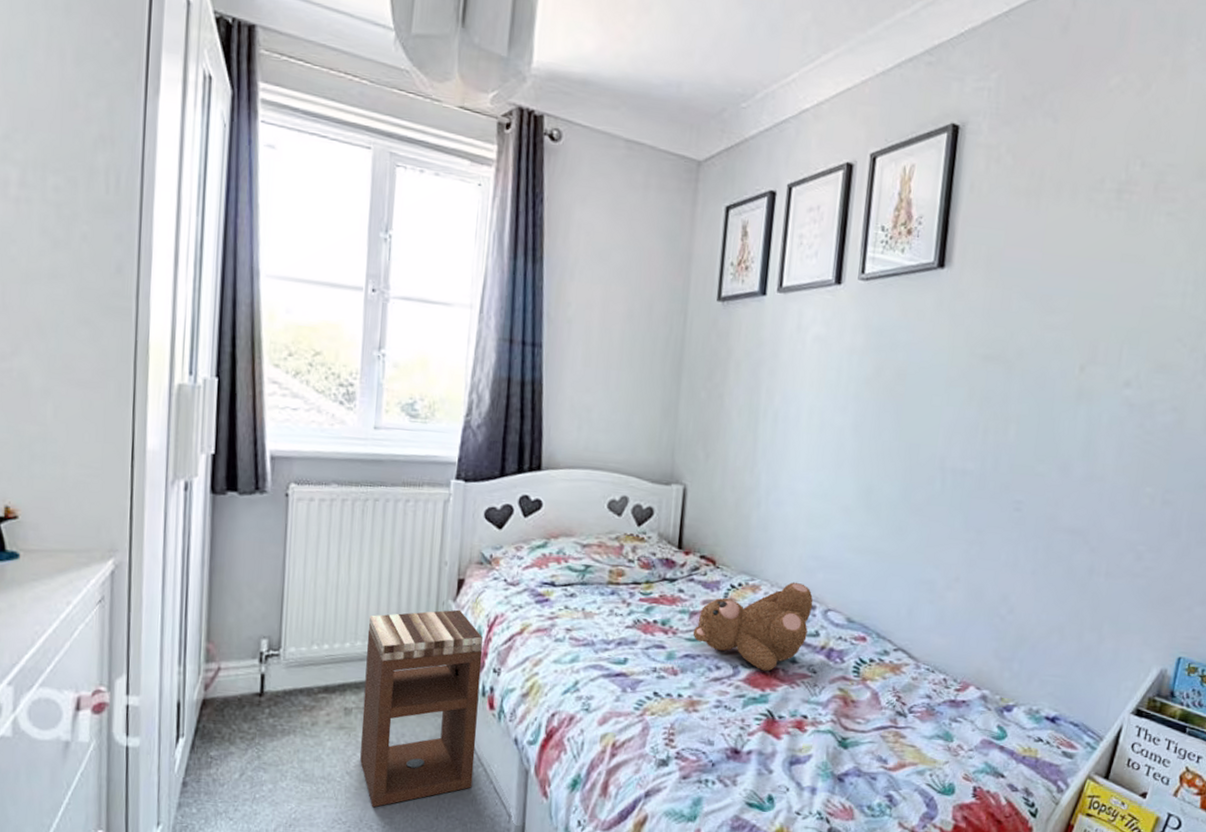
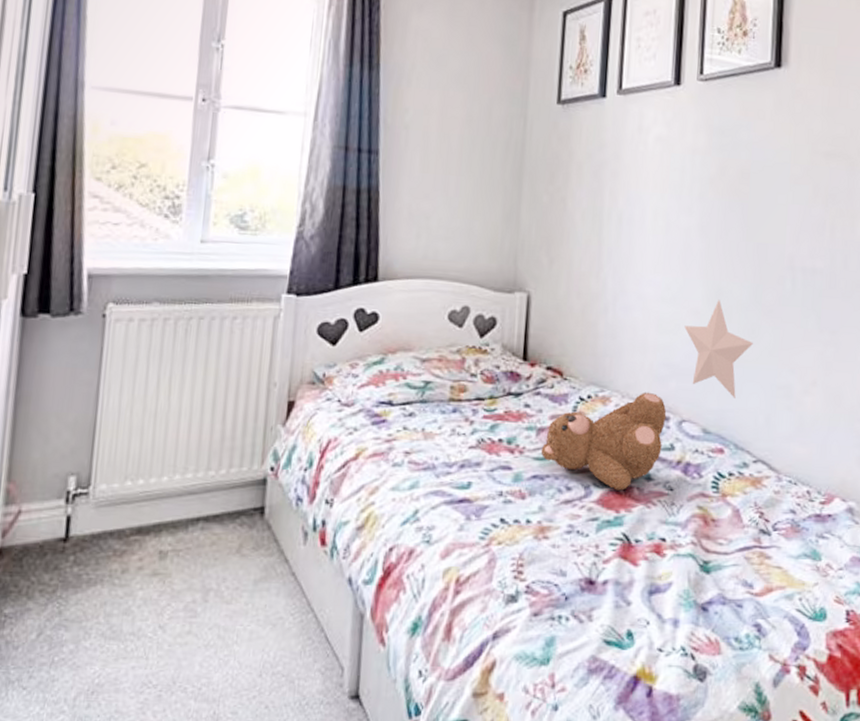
nightstand: present [360,609,483,808] -> none [175,435,314,666]
decorative star: none [834,497,900,591] -> present [684,299,753,398]

